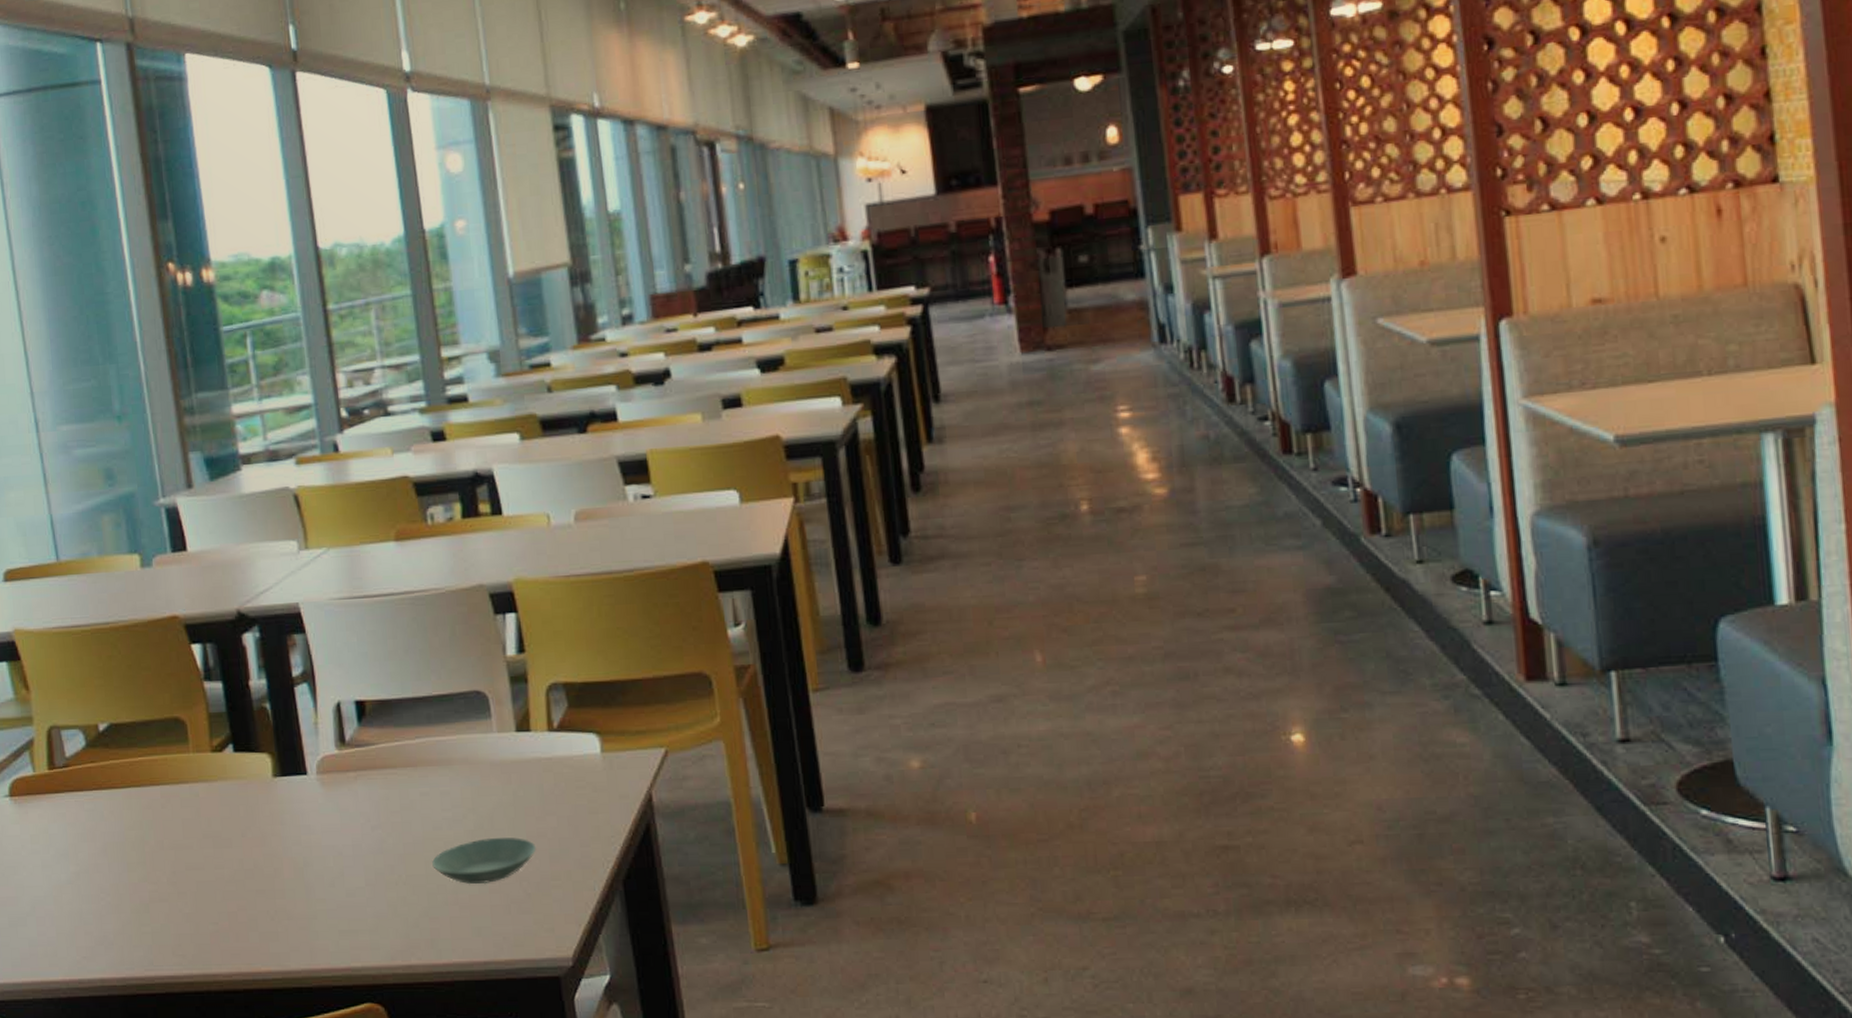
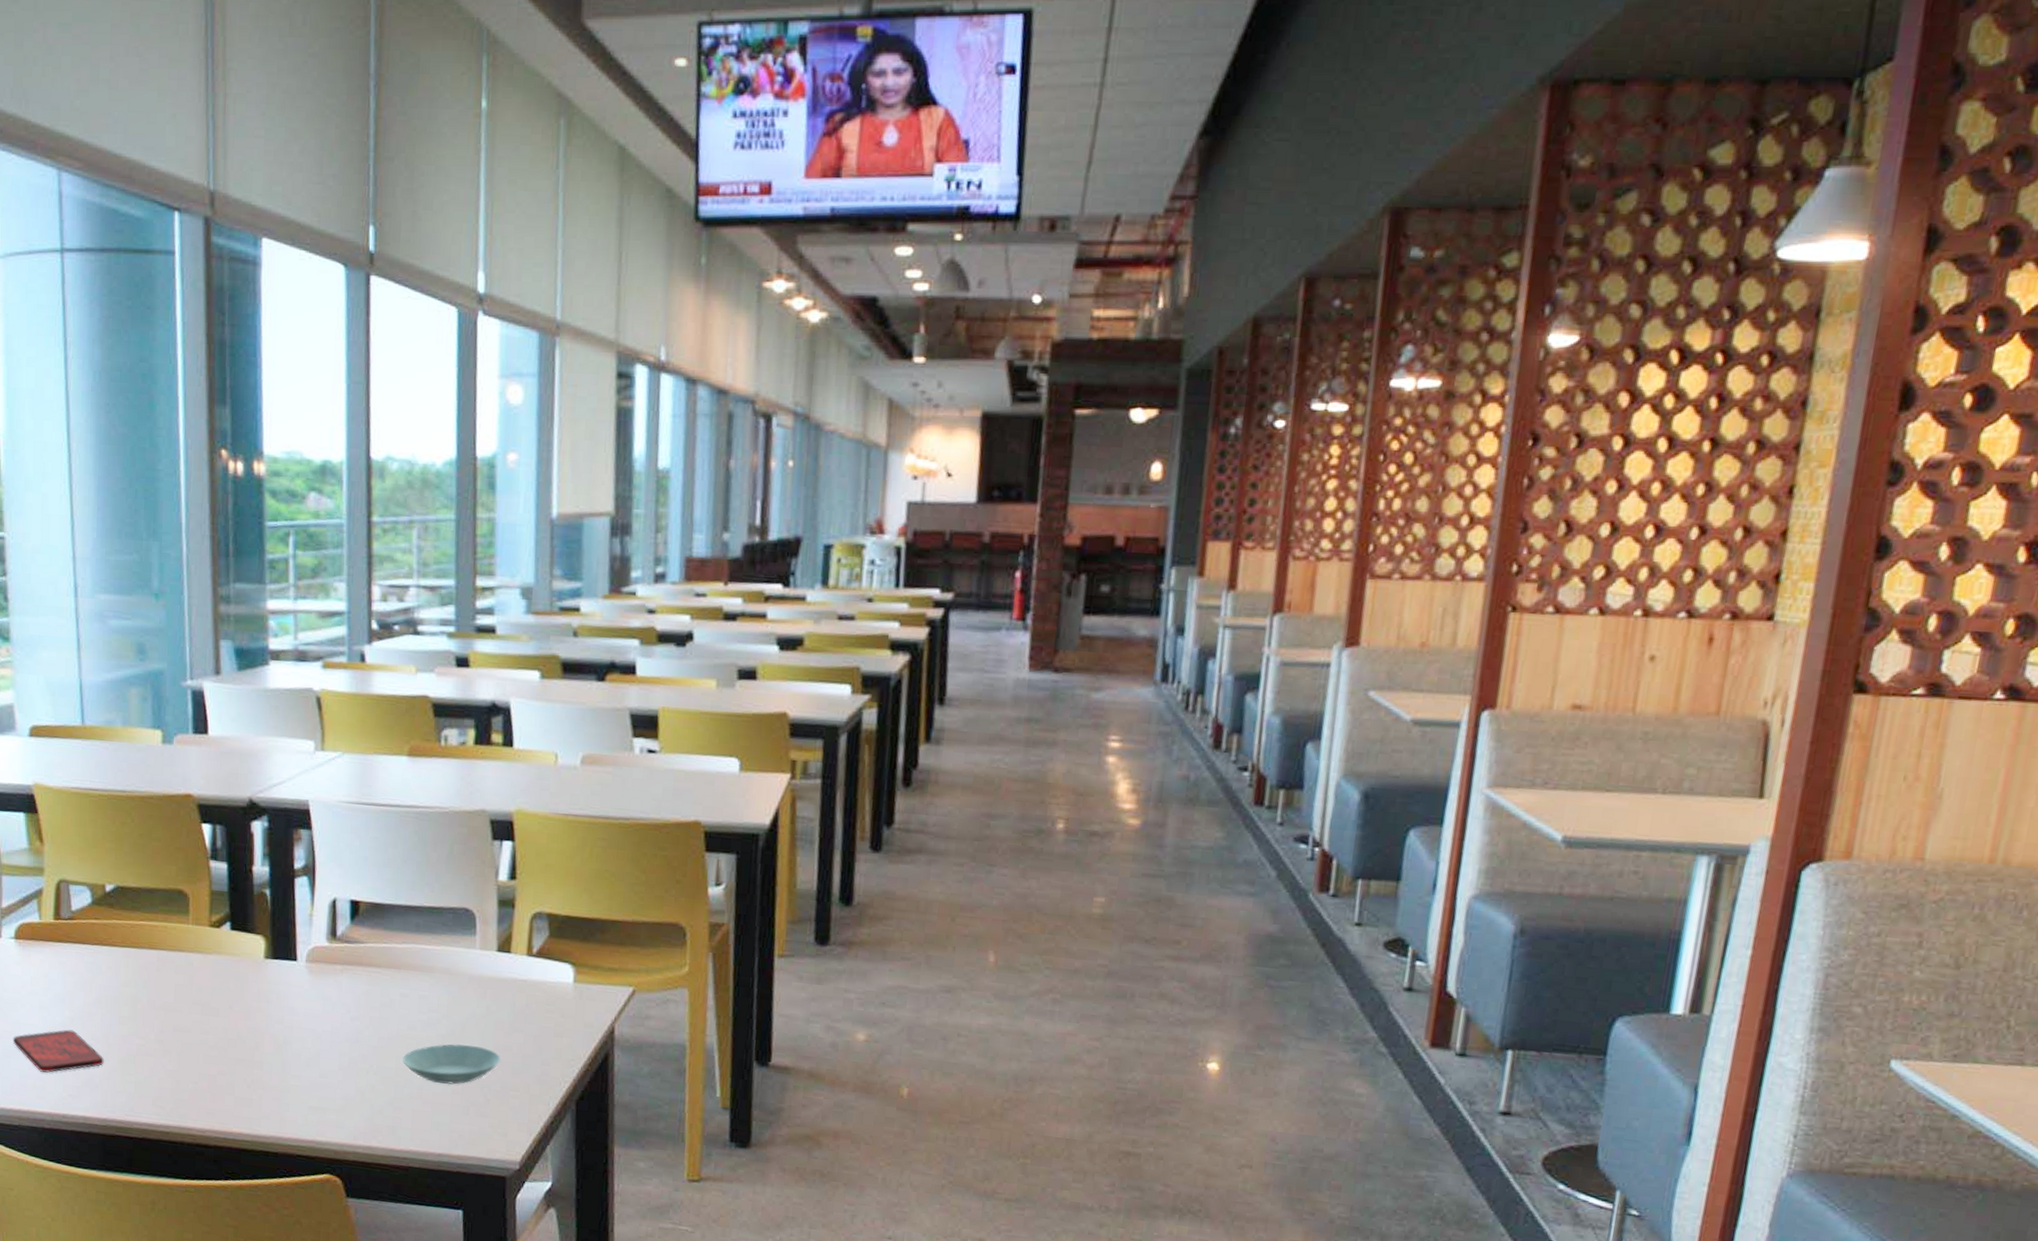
smartphone: none [17,885,116,937] -> present [12,1029,104,1073]

